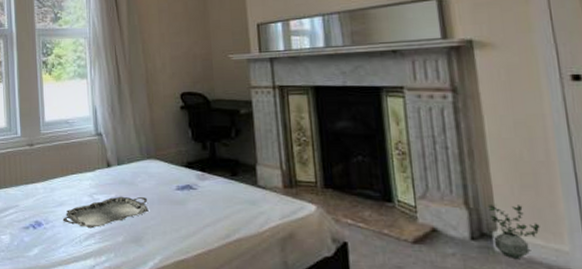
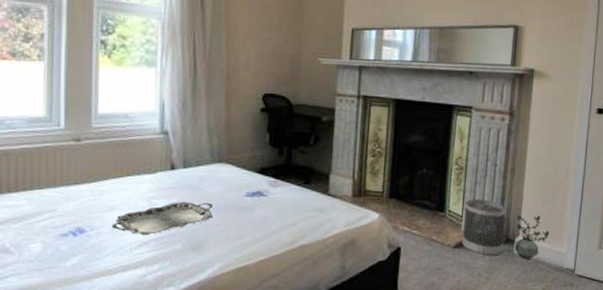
wastebasket: none [416,187,480,254] -> present [461,199,507,256]

